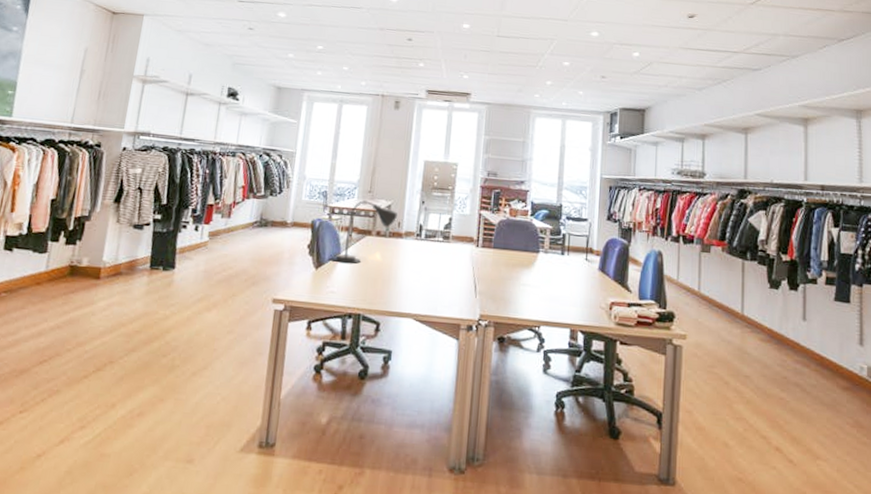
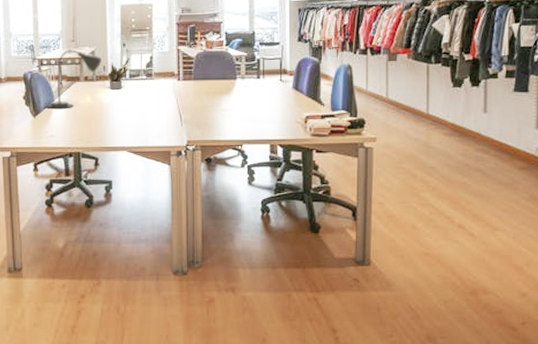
potted plant: none [401,217,427,251] -> present [107,58,129,91]

